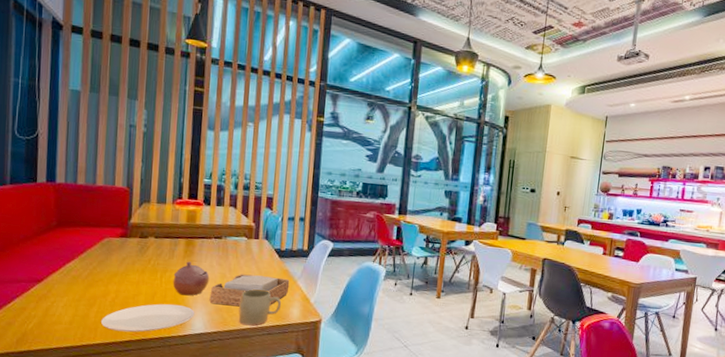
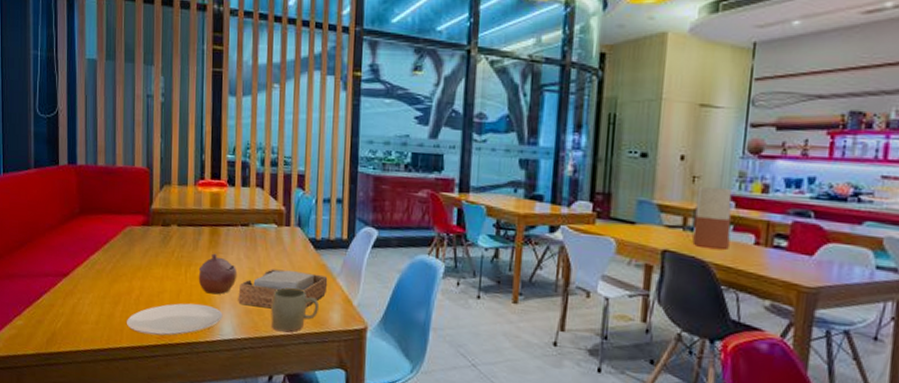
vase: none [563,213,590,259] -> present [692,185,732,250]

